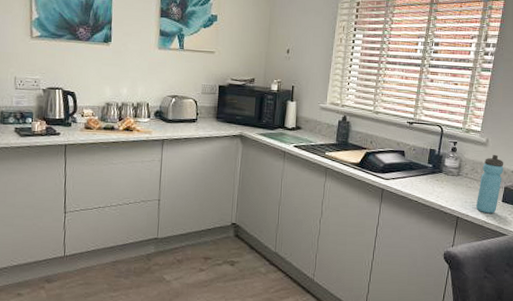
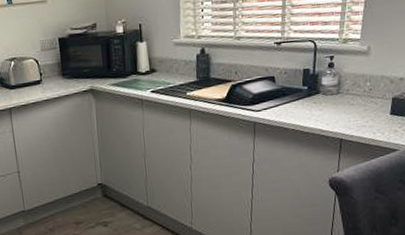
water bottle: present [475,154,504,214] -> none [360,62,390,130]

